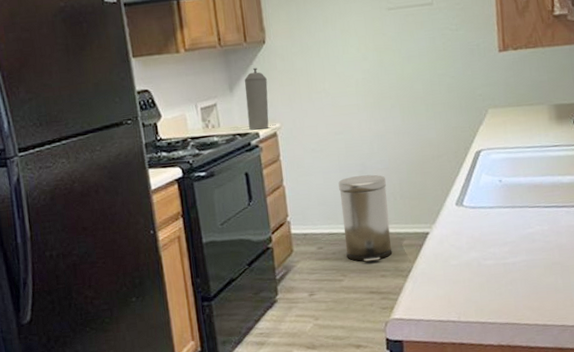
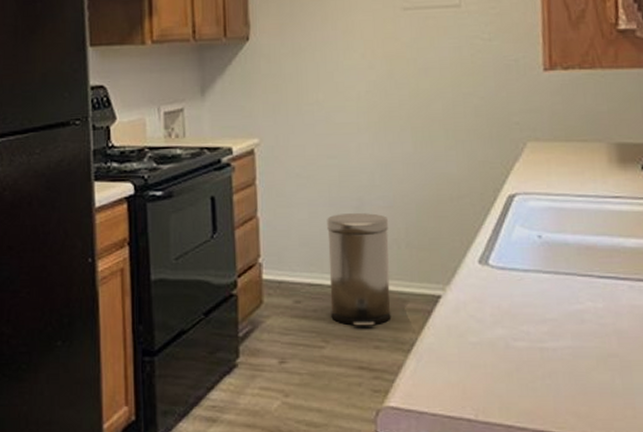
canister: present [245,68,269,130] -> none [219,69,248,144]

